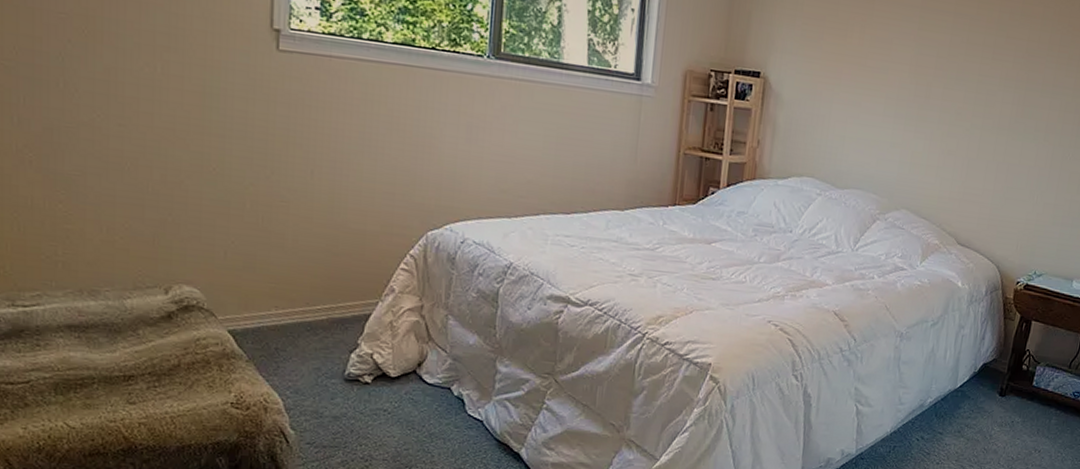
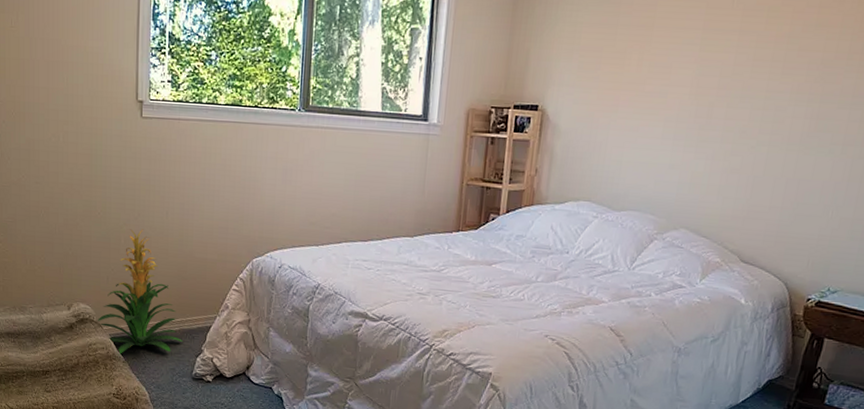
indoor plant: none [210,190,333,353] -> present [98,229,183,355]

